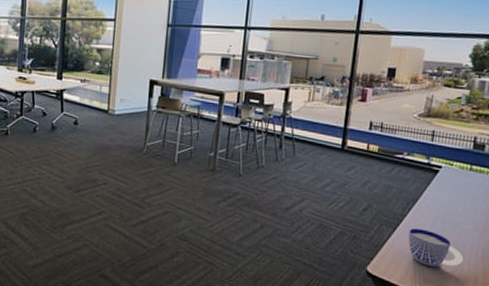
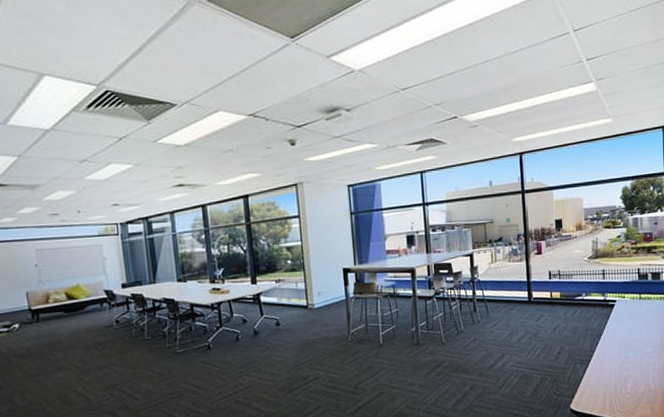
cup: present [408,228,464,268] -> none [600,360,649,393]

